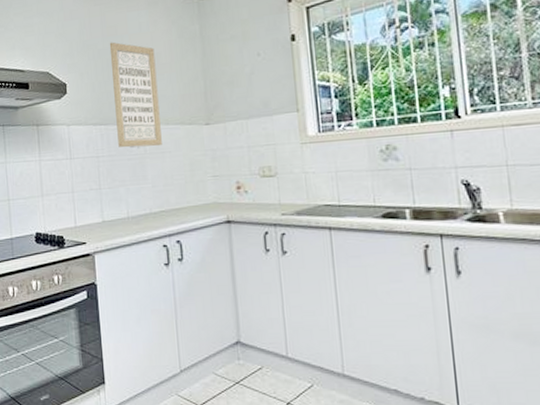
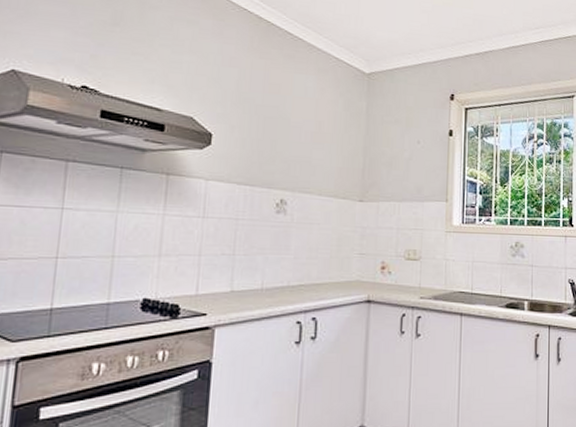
wall art: present [109,42,162,148] -> none [263,100,318,217]

